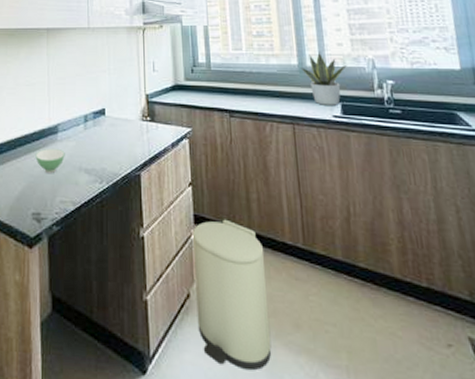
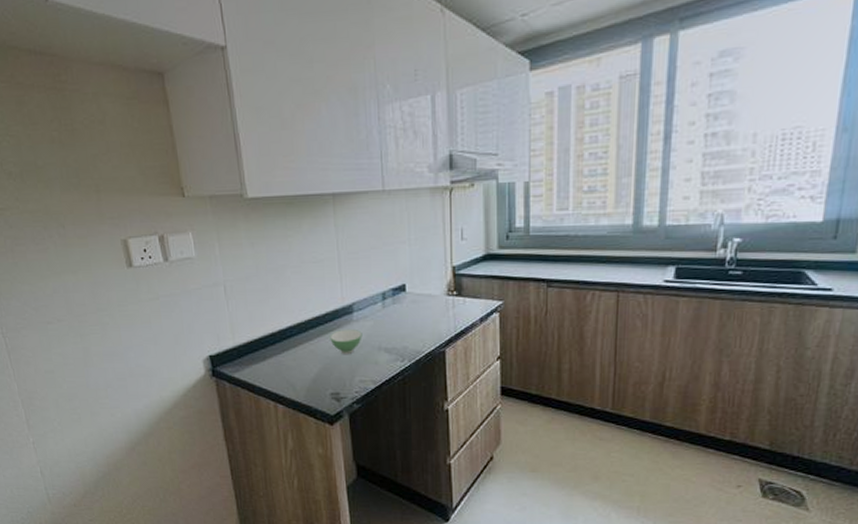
pedal bin: present [192,219,272,371] -> none [498,389,571,514]
potted plant: present [300,52,348,105] -> none [635,208,692,270]

